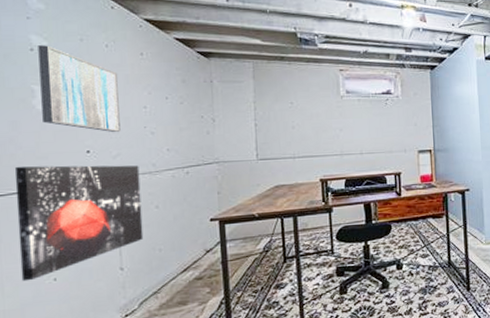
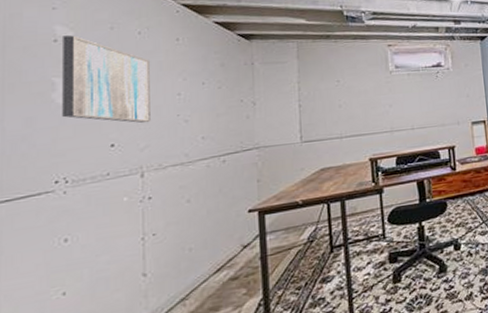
wall art: present [14,165,144,282] -> none [23,157,172,300]

